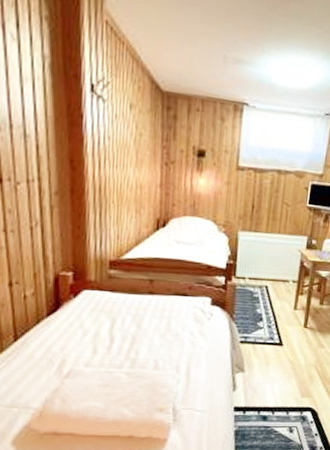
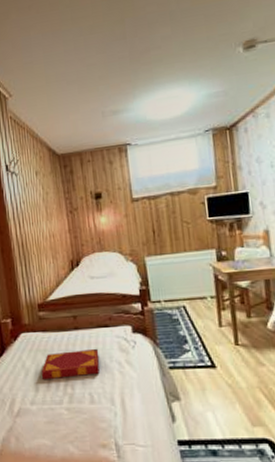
hardback book: none [102,315,172,343] -> present [41,348,100,381]

